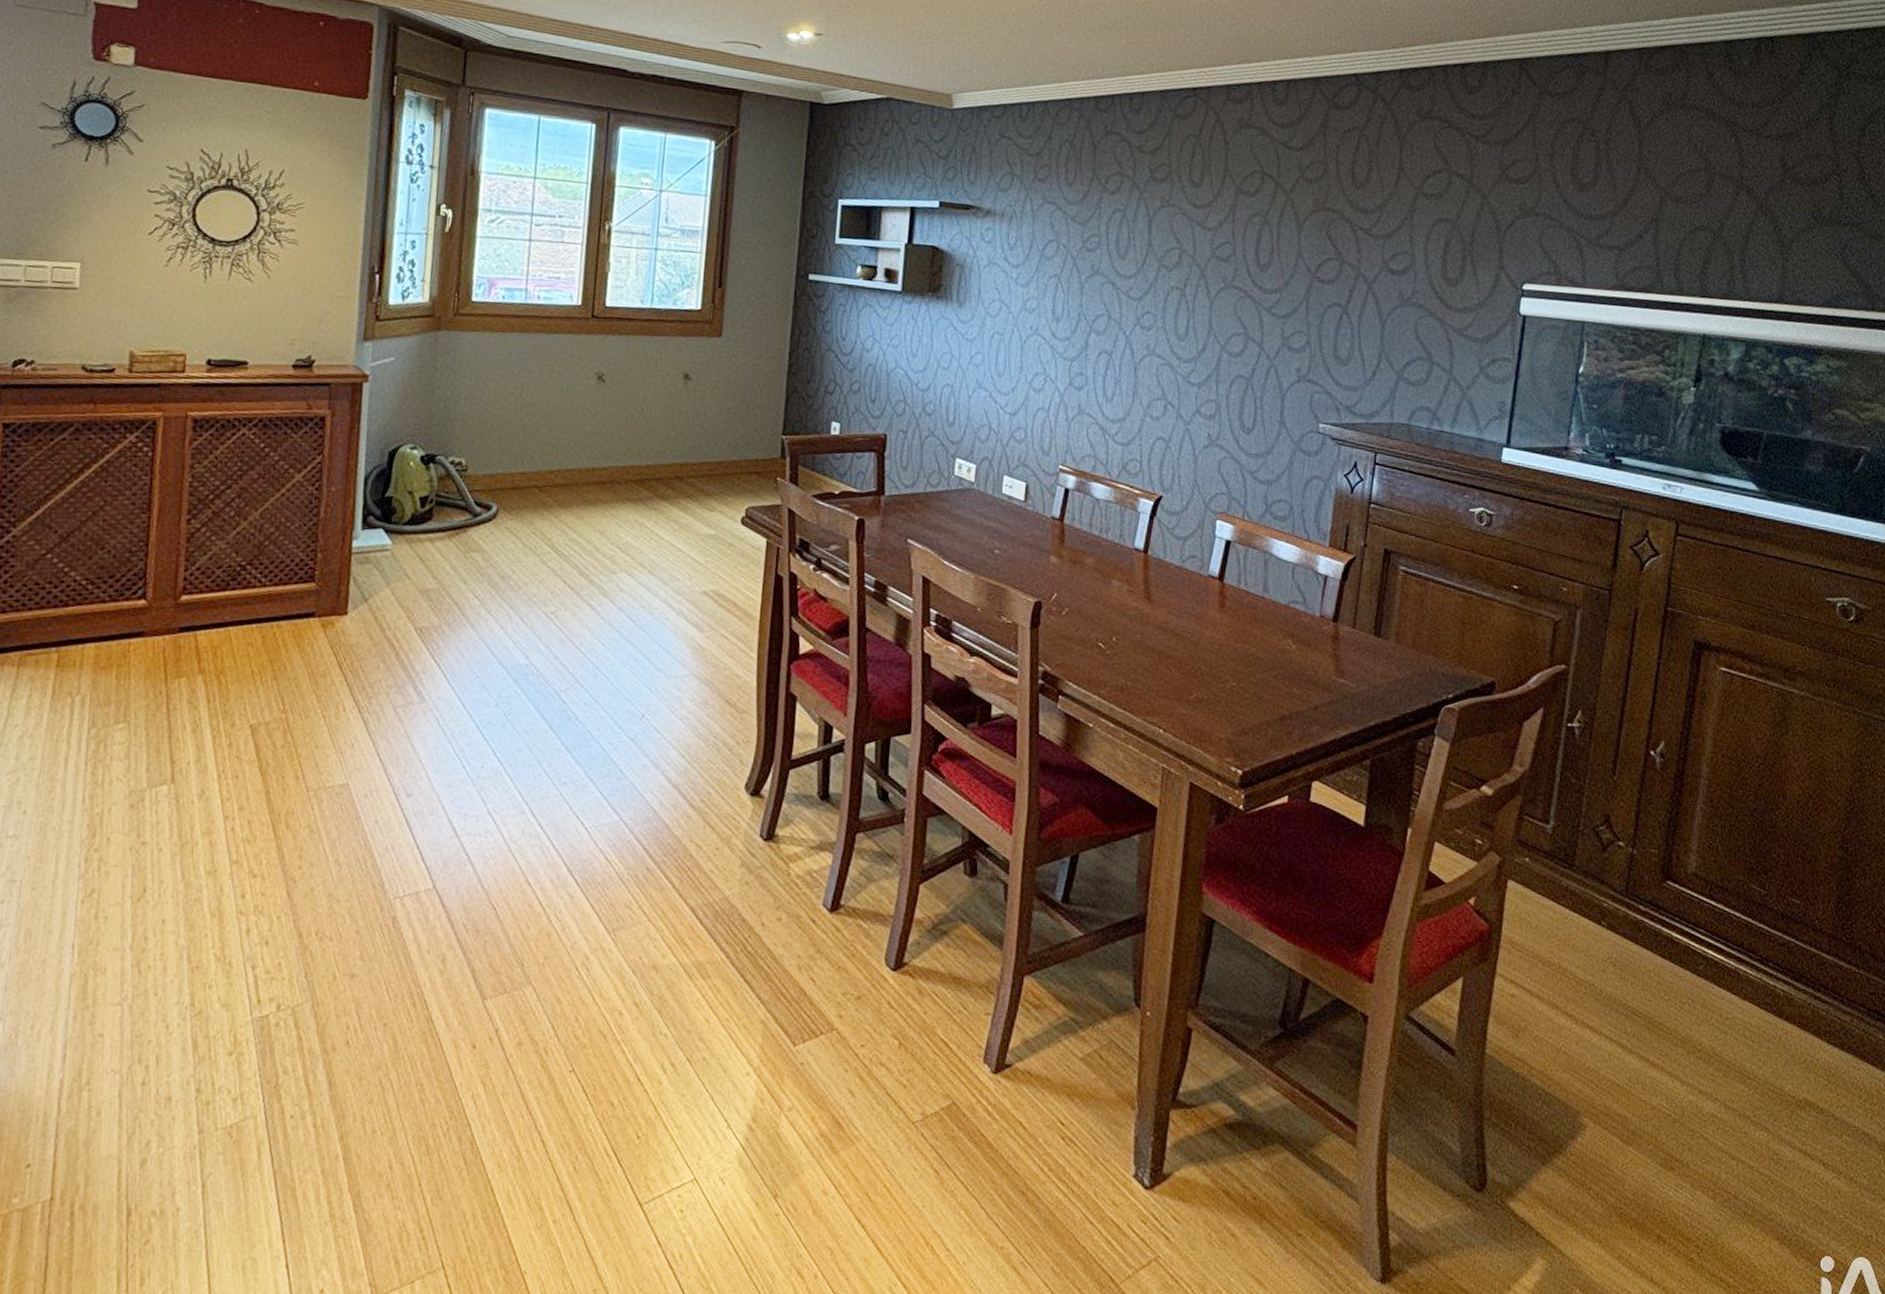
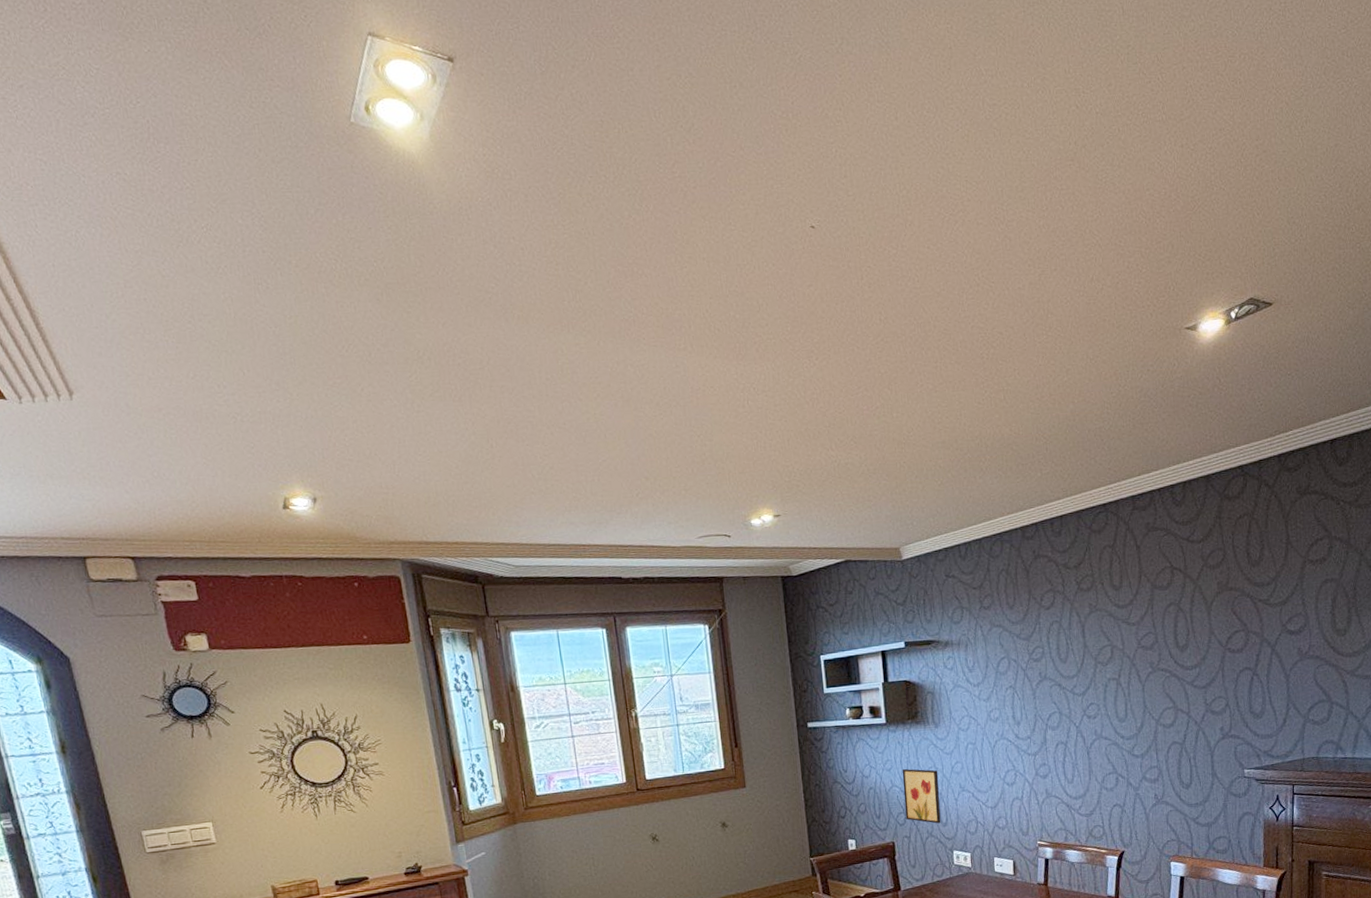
wall art: none [905,348,954,422] -> present [902,768,941,824]

